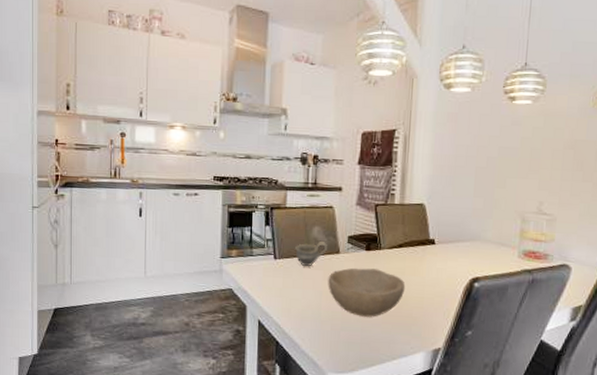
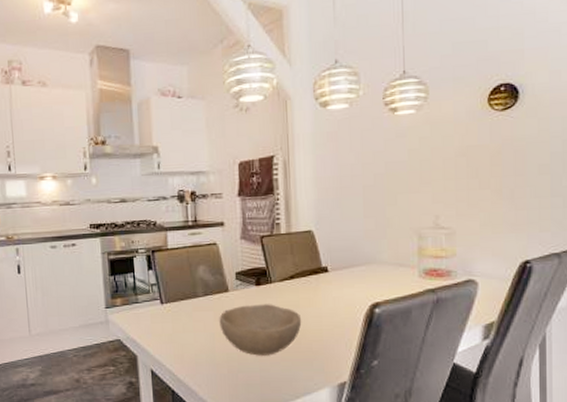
cup: present [295,241,327,266] -> none [182,281,215,308]

